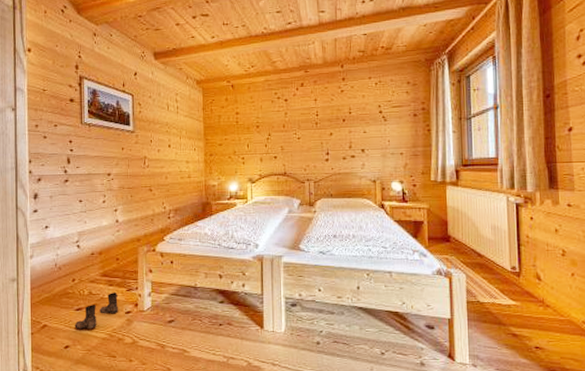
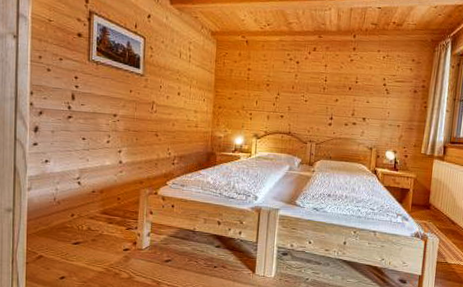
boots: present [74,291,118,330] -> none [71,229,117,263]

